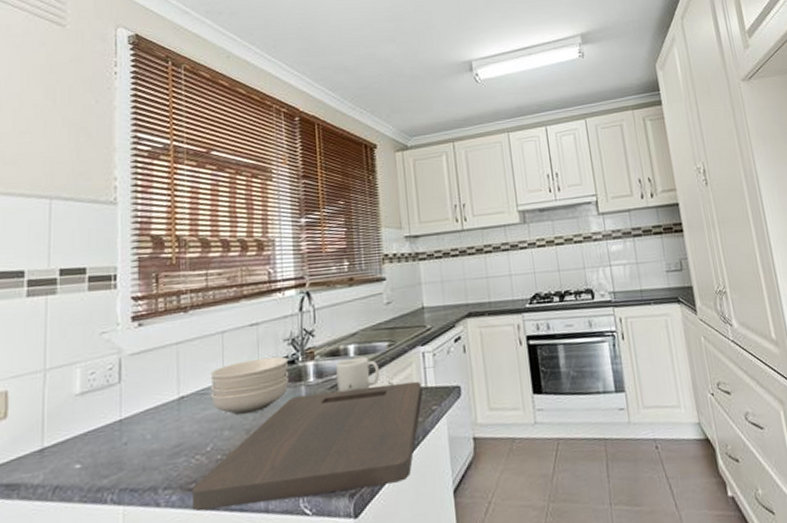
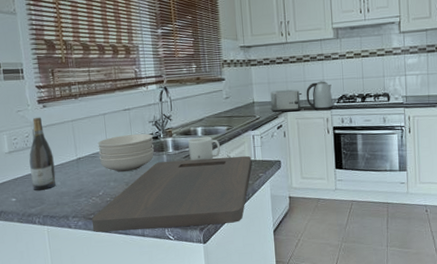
wine bottle: none [109,339,145,450] -> present [29,117,56,190]
toaster: none [444,288,484,321] -> present [270,89,302,113]
kettle: none [489,276,524,315] -> present [306,81,333,111]

